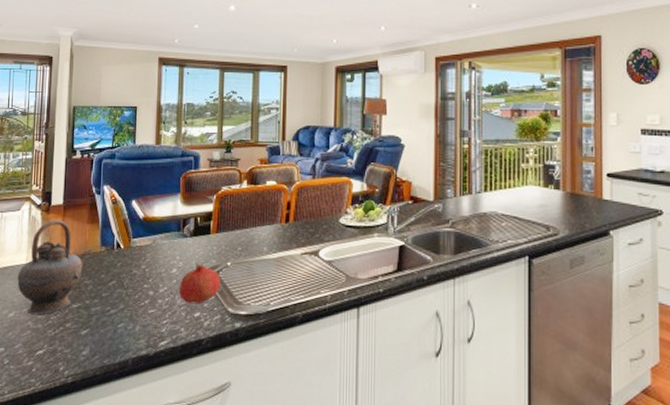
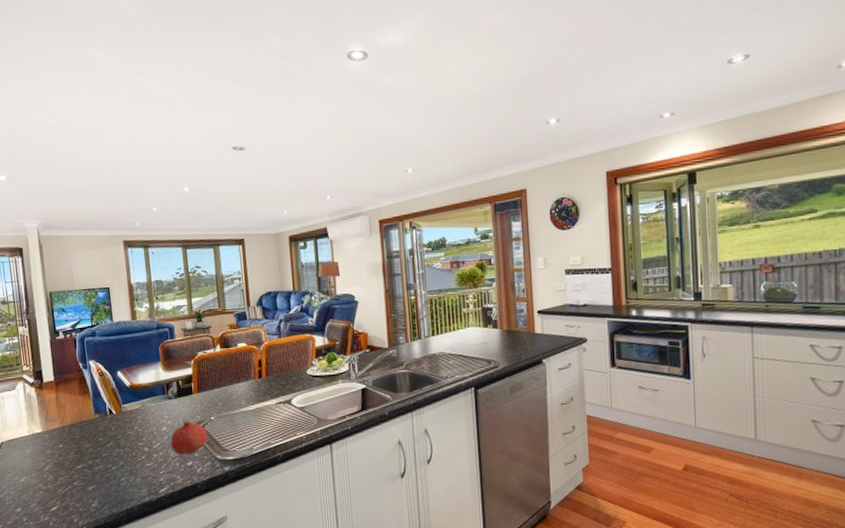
teapot: present [17,220,92,315] -> none [22,394,87,478]

